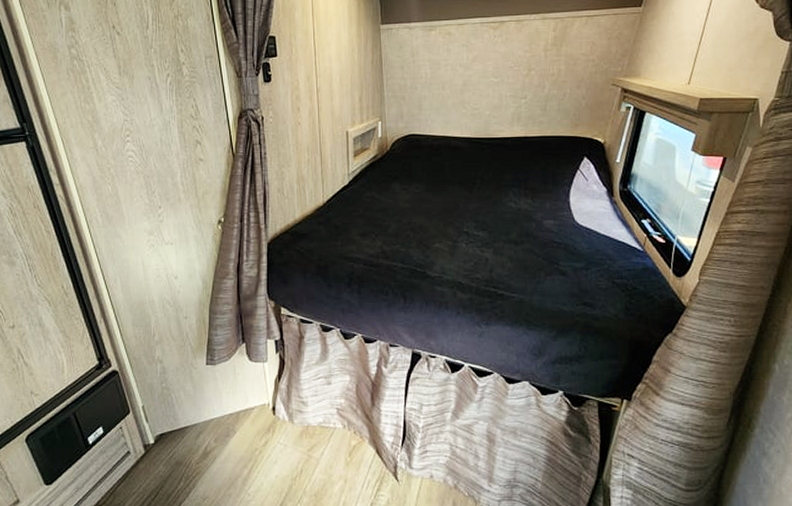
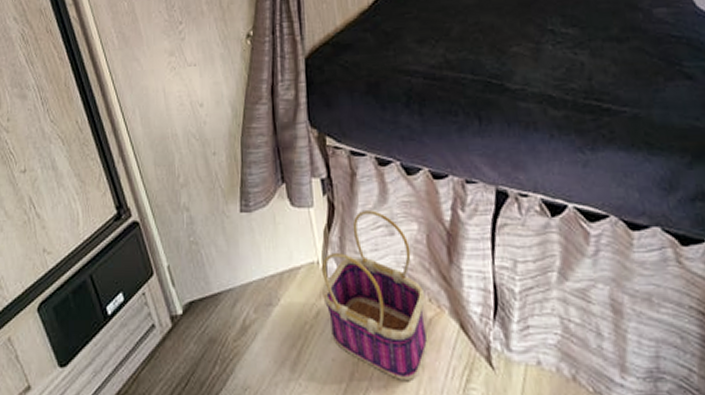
basket: none [271,365,351,490] -> present [322,210,428,380]

